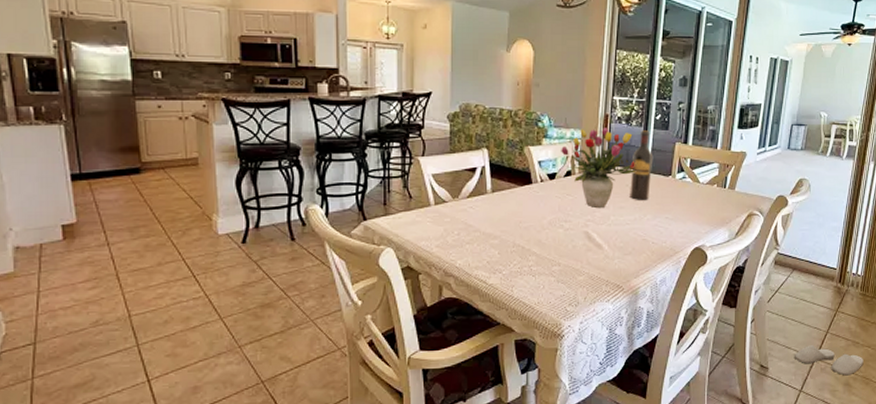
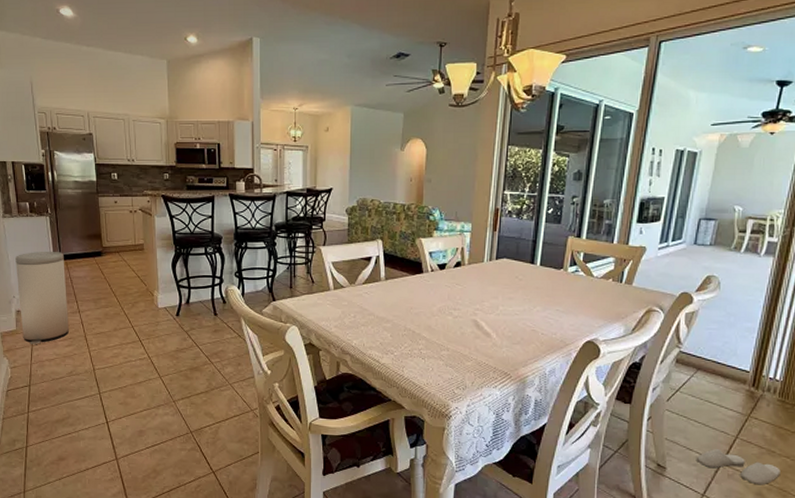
pedal bin: none [13,168,95,291] -> present [15,251,70,345]
flower arrangement: present [561,127,637,209] -> none [451,221,527,299]
wine bottle: present [630,130,654,200] -> none [519,224,545,292]

